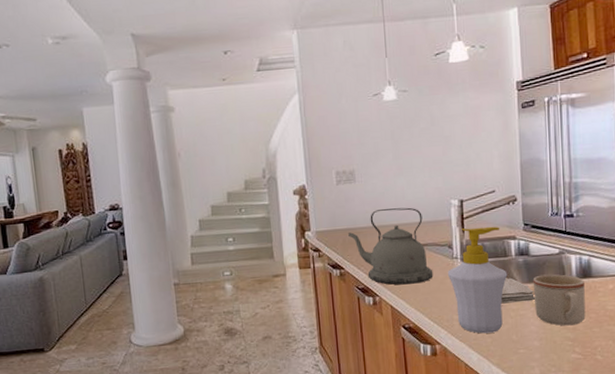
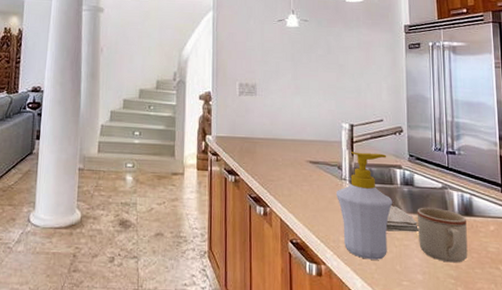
kettle: present [348,207,434,285] -> none [246,123,323,200]

